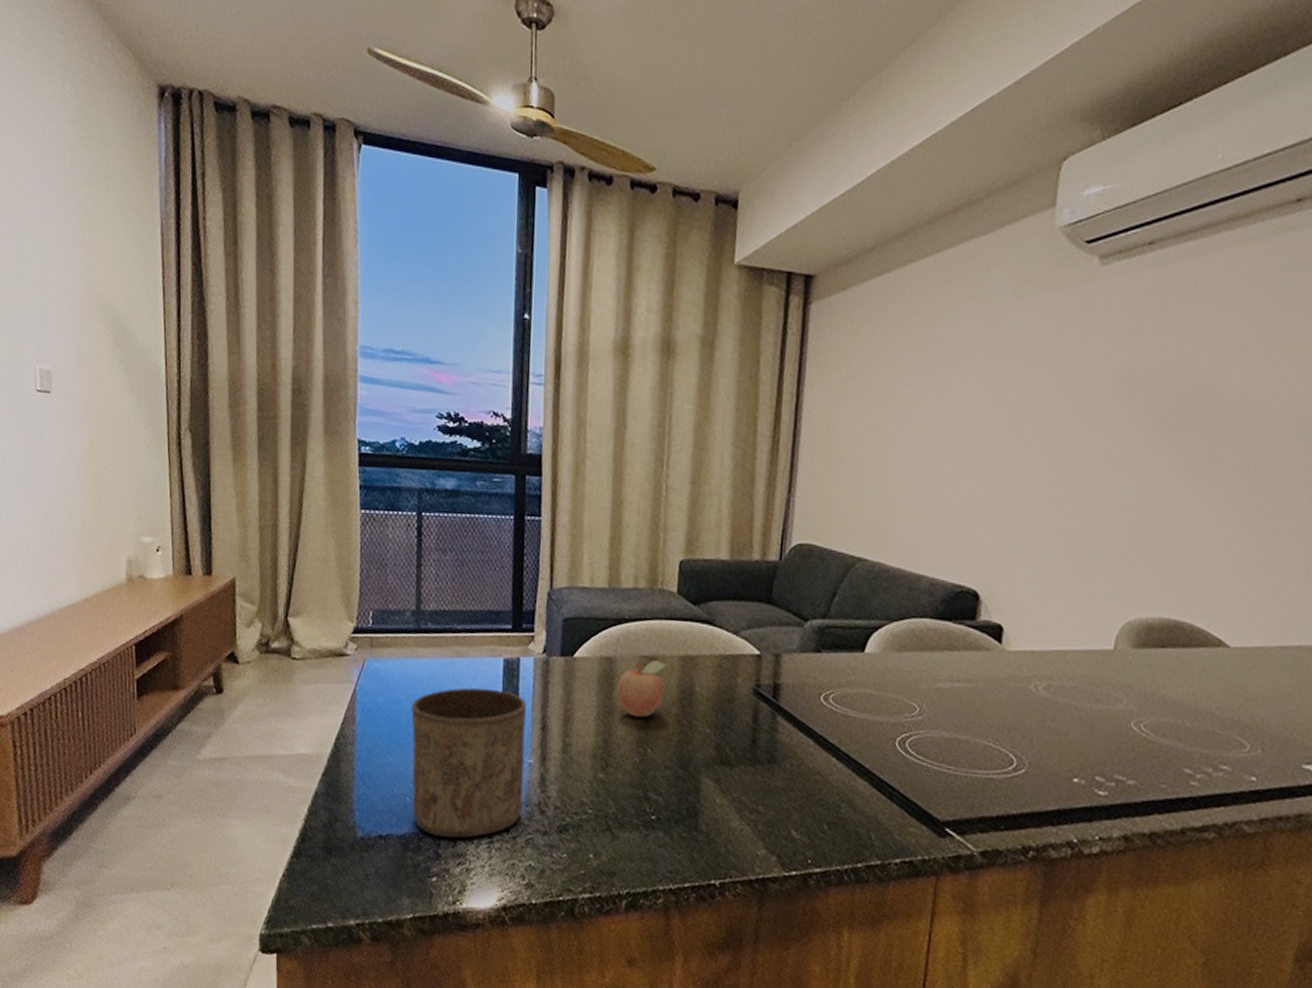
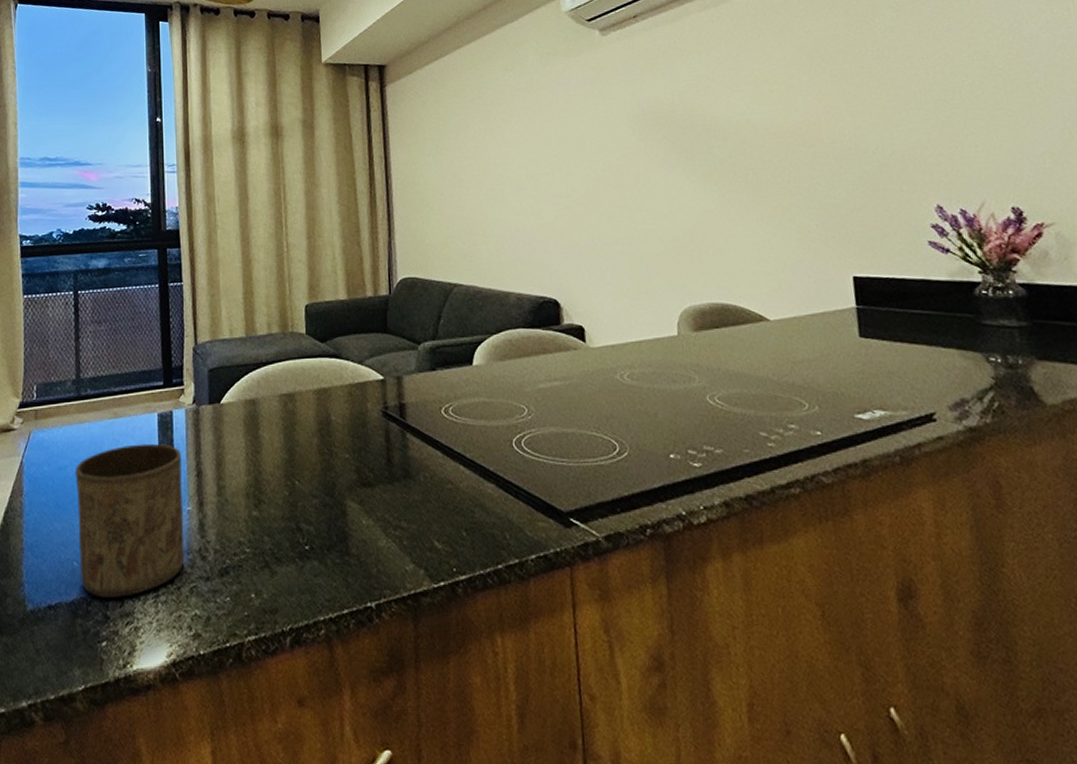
fruit: present [616,661,668,718] -> none [261,397,305,452]

